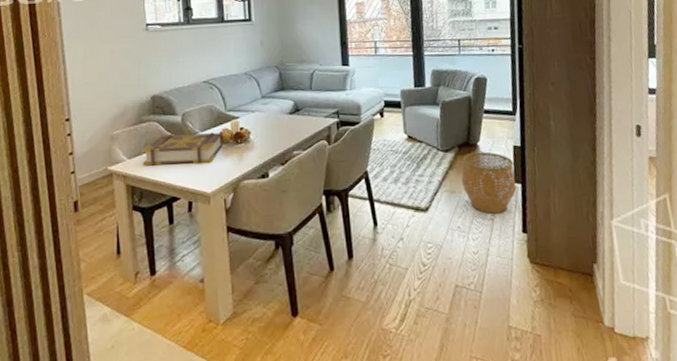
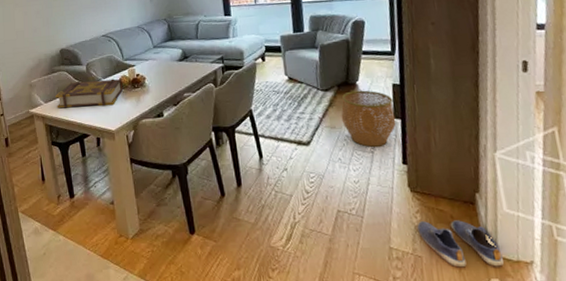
shoe: none [536,293,621,347] -> present [417,220,504,268]

